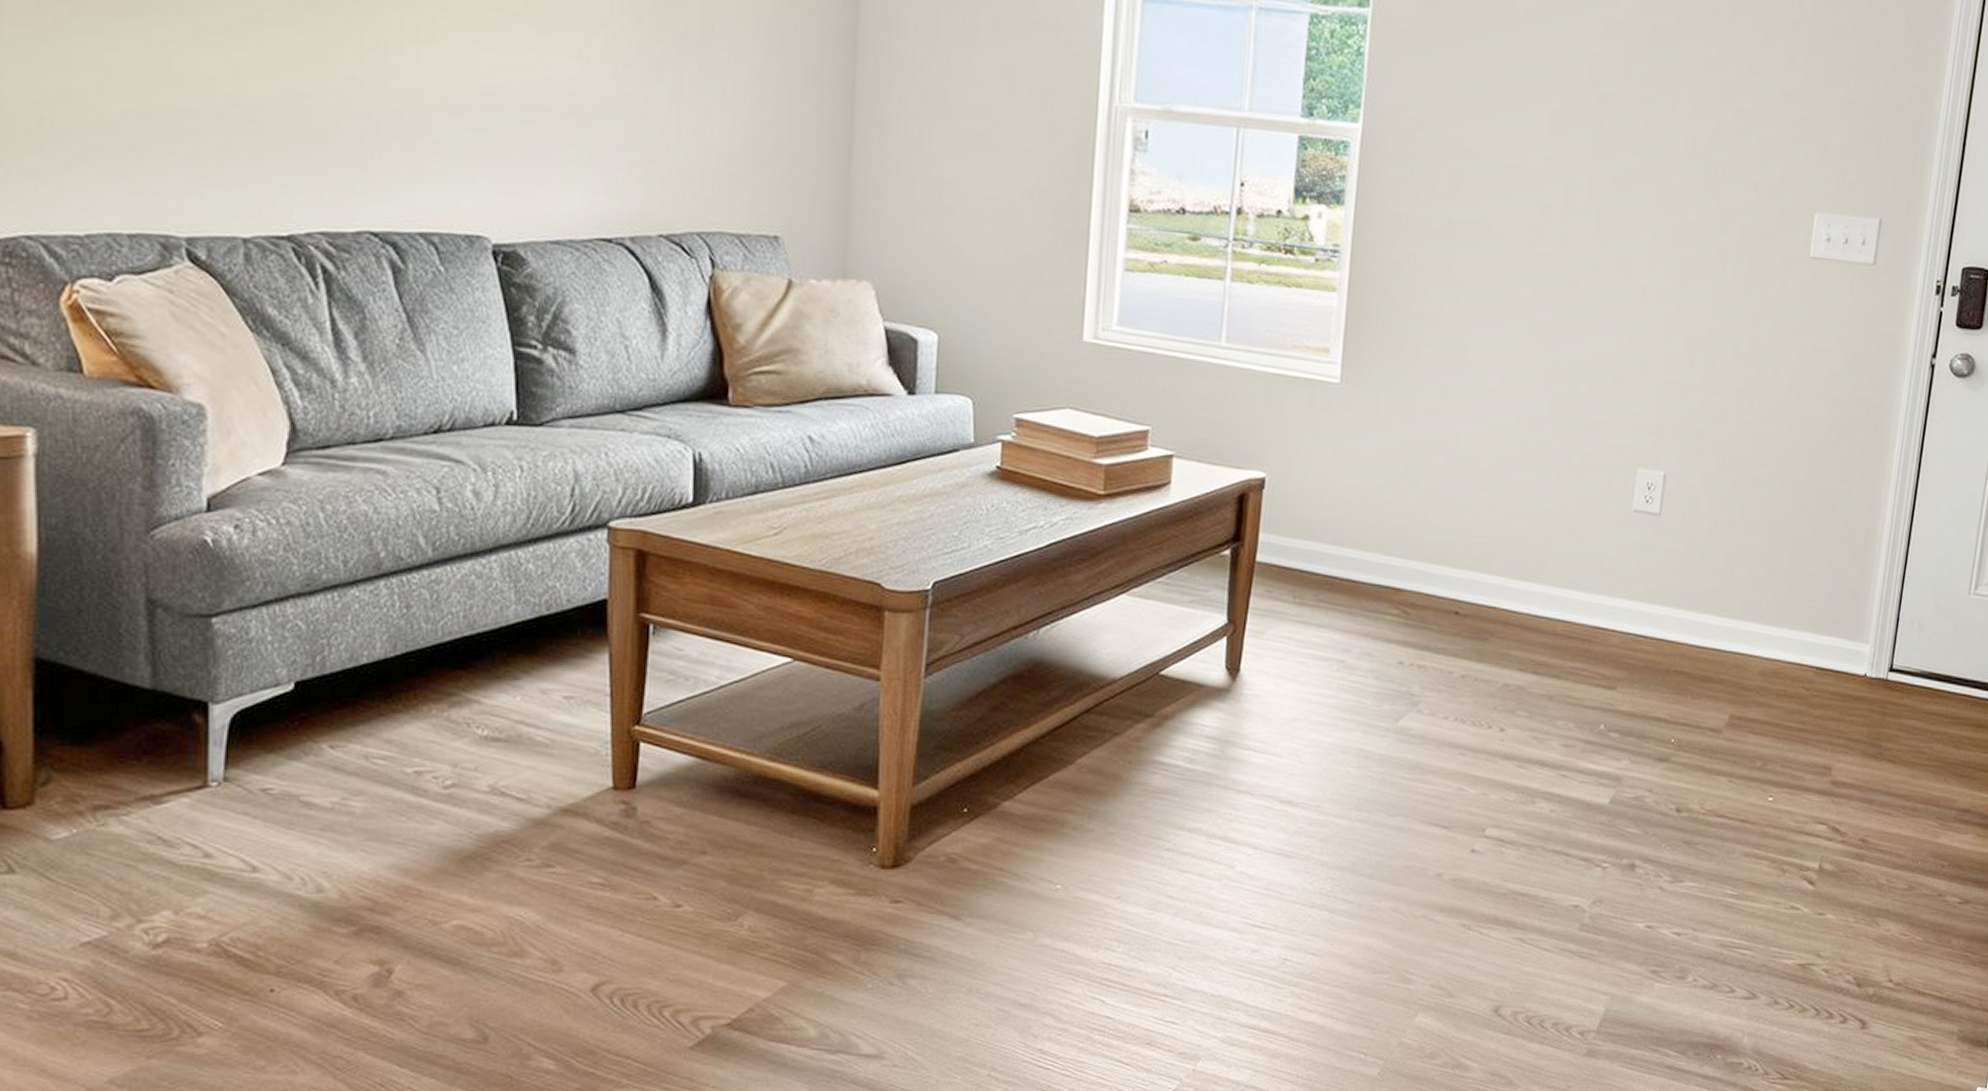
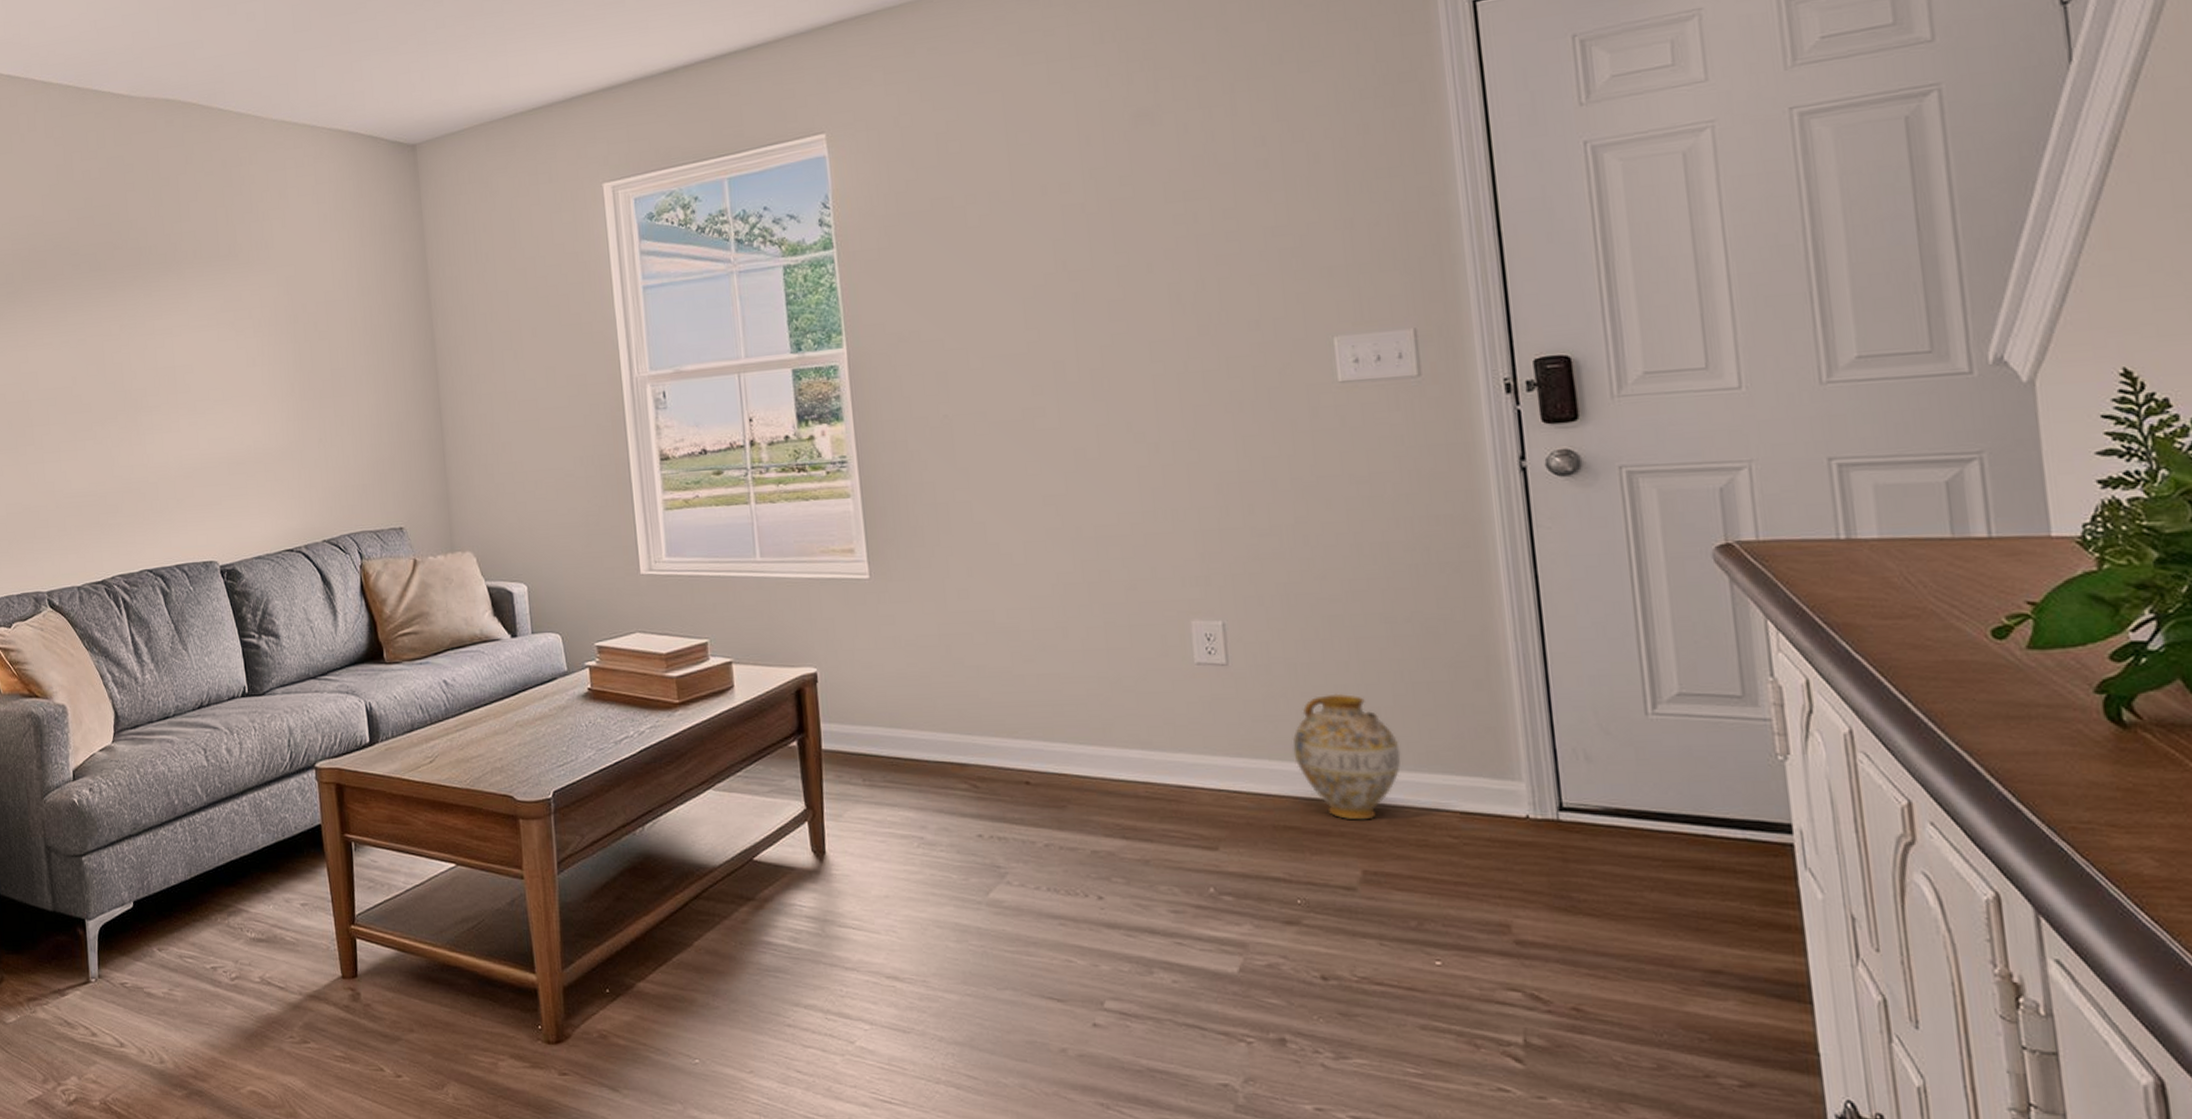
ceramic jug: none [1697,552,1784,670] -> present [1292,693,1401,820]

